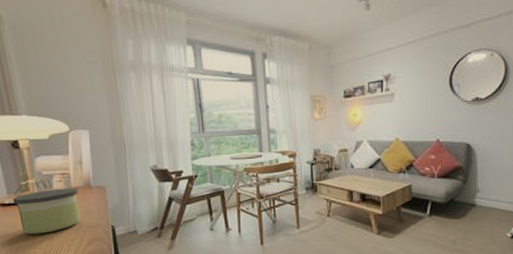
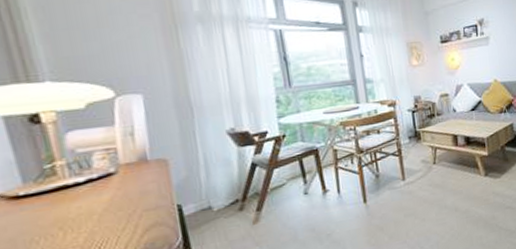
candle: present [13,187,81,234] -> none [31,164,134,231]

